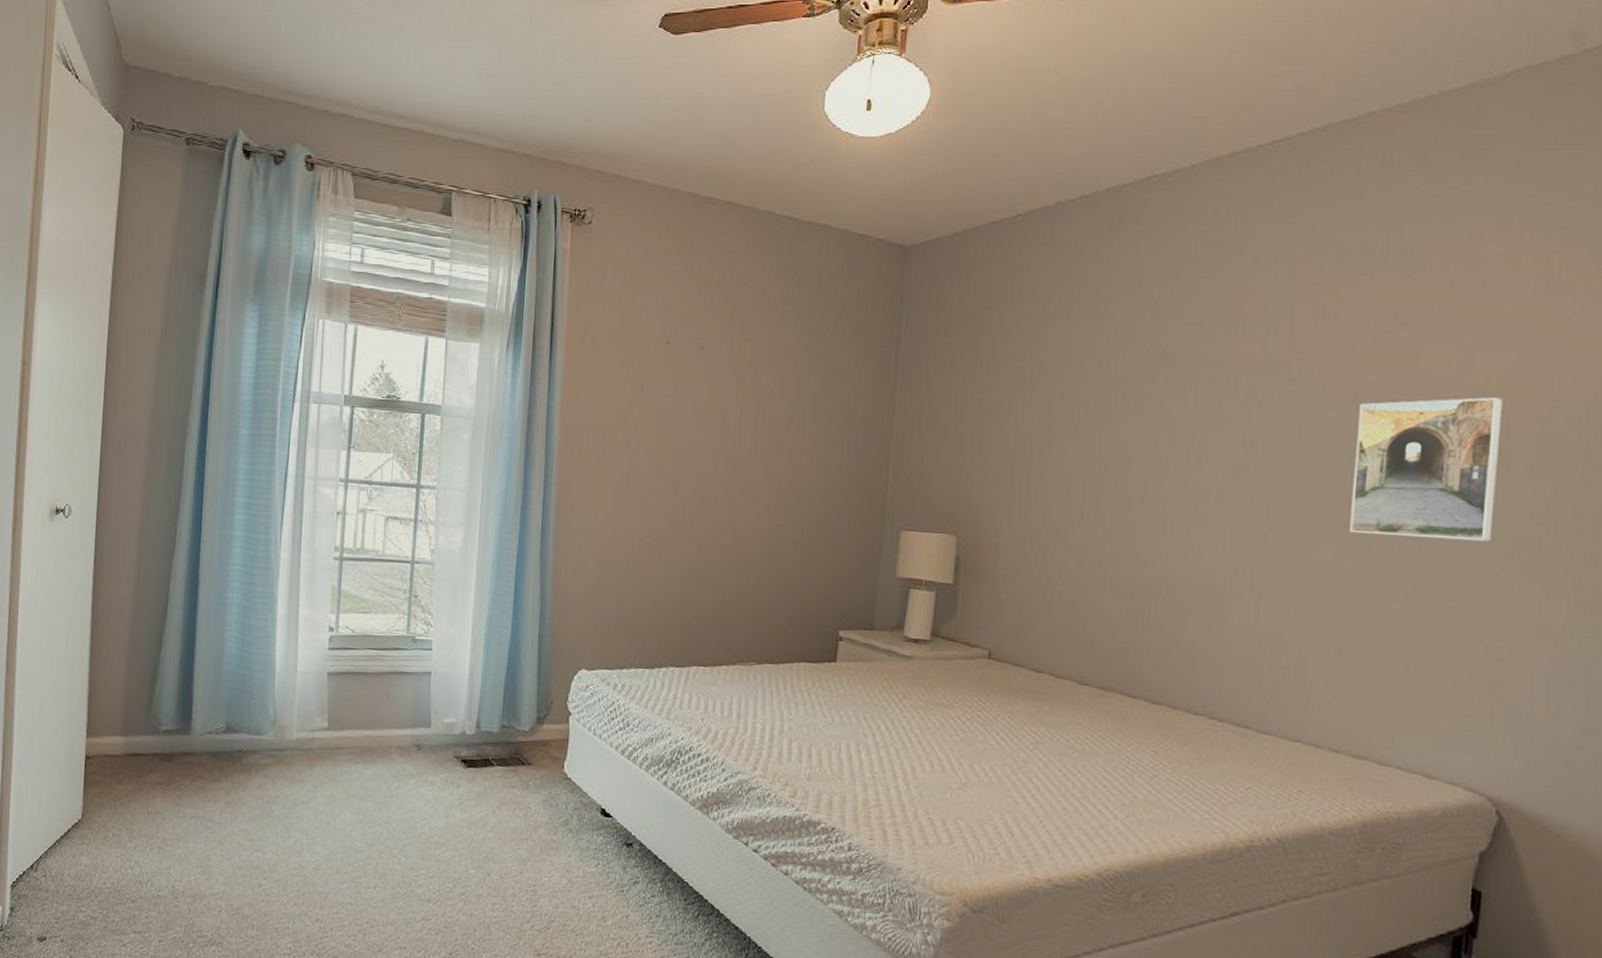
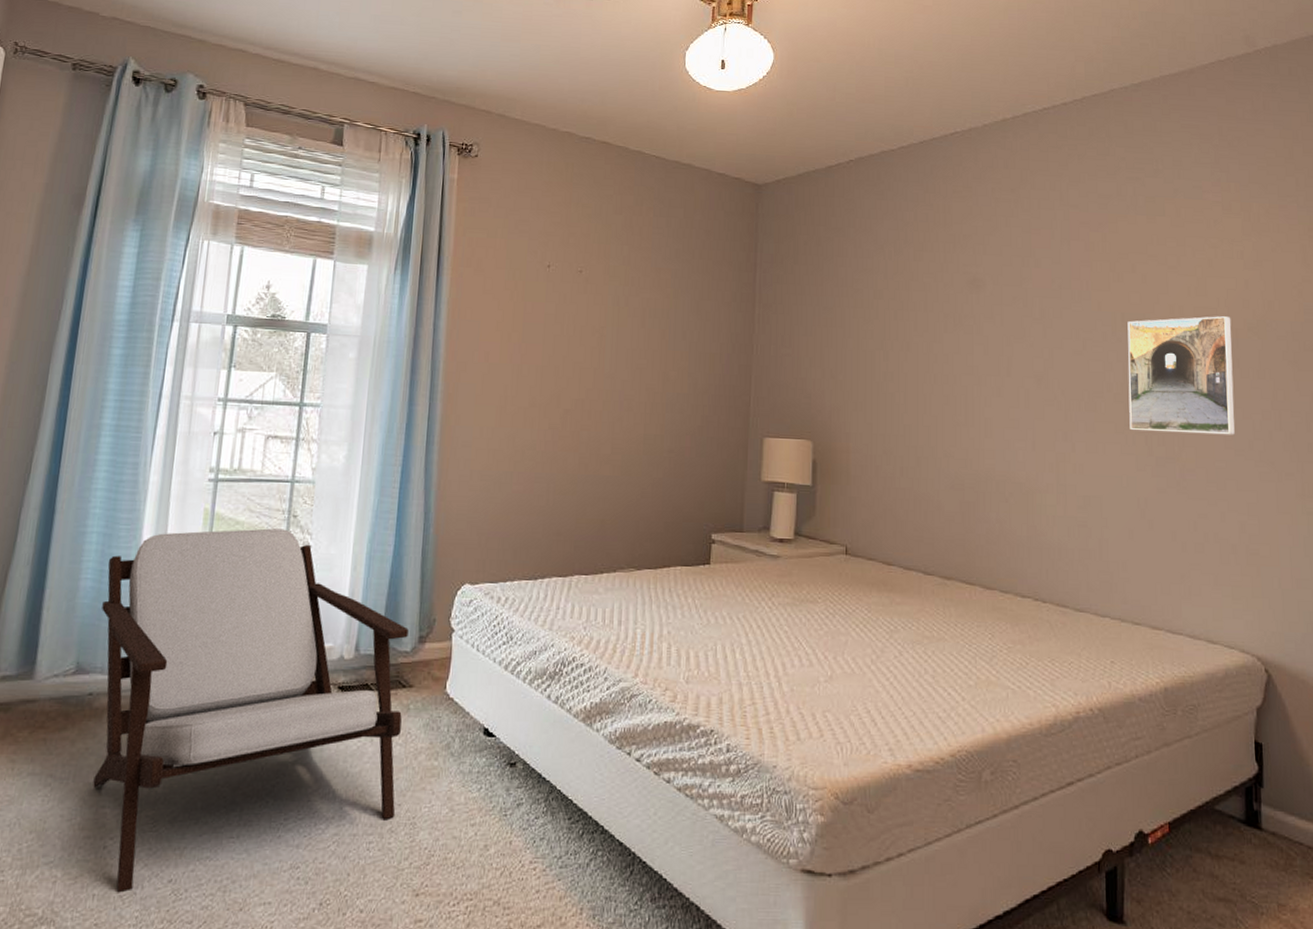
armchair: none [245,606,527,926] -> present [93,528,409,893]

